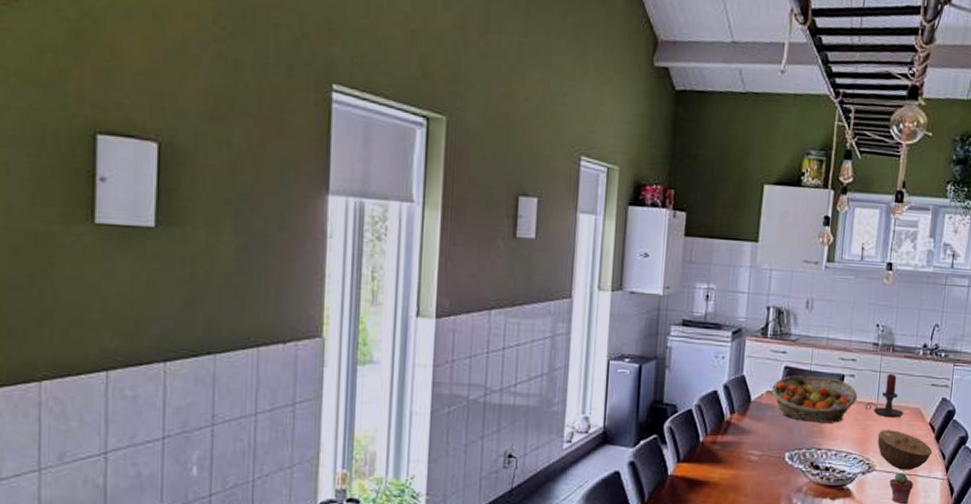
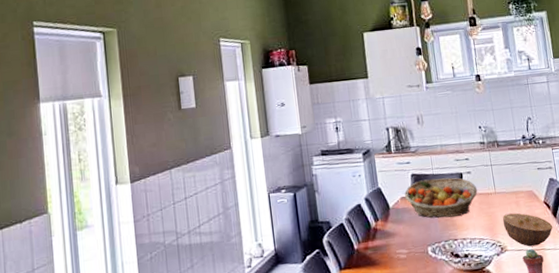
candle holder: present [865,373,904,418] -> none [485,165,520,203]

